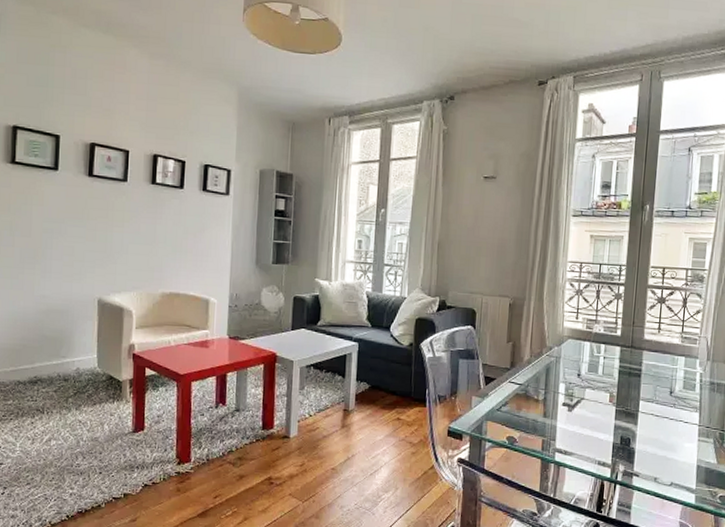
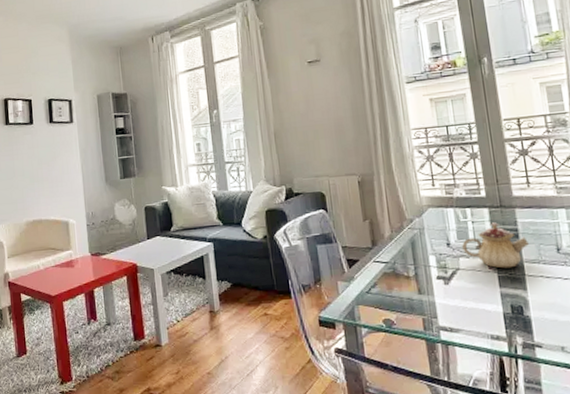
teapot: none [590,360,649,404] -> present [462,222,530,269]

